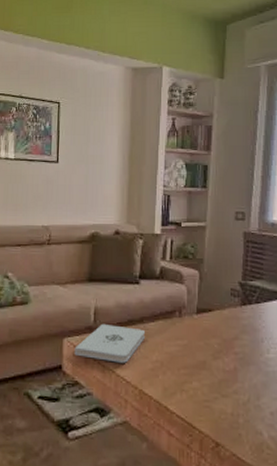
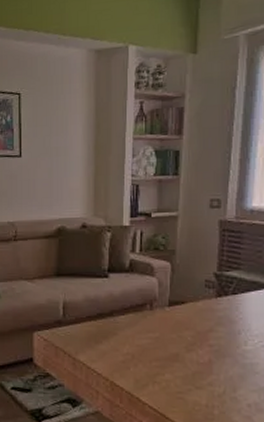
notepad: present [74,323,146,363] -> none [45,317,116,356]

